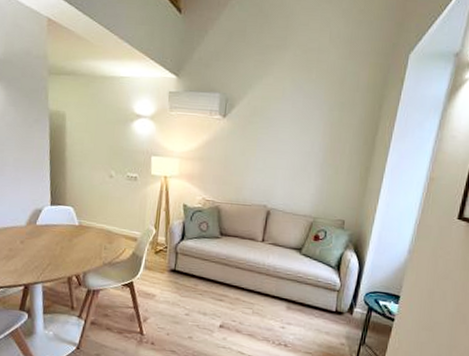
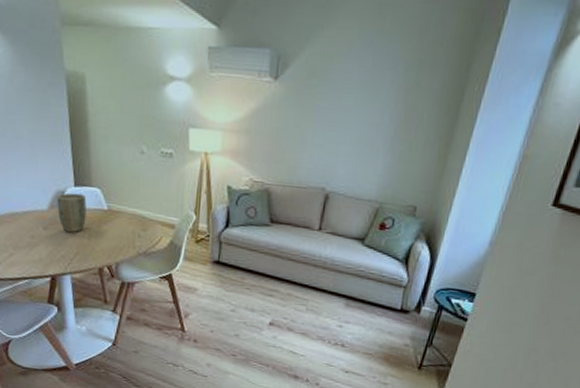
plant pot: none [34,211,61,246] -> present [57,192,87,233]

